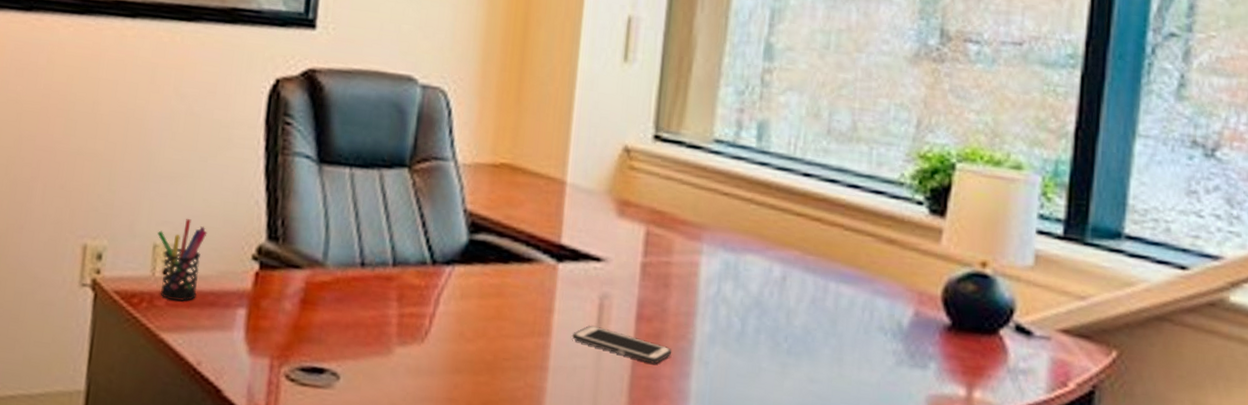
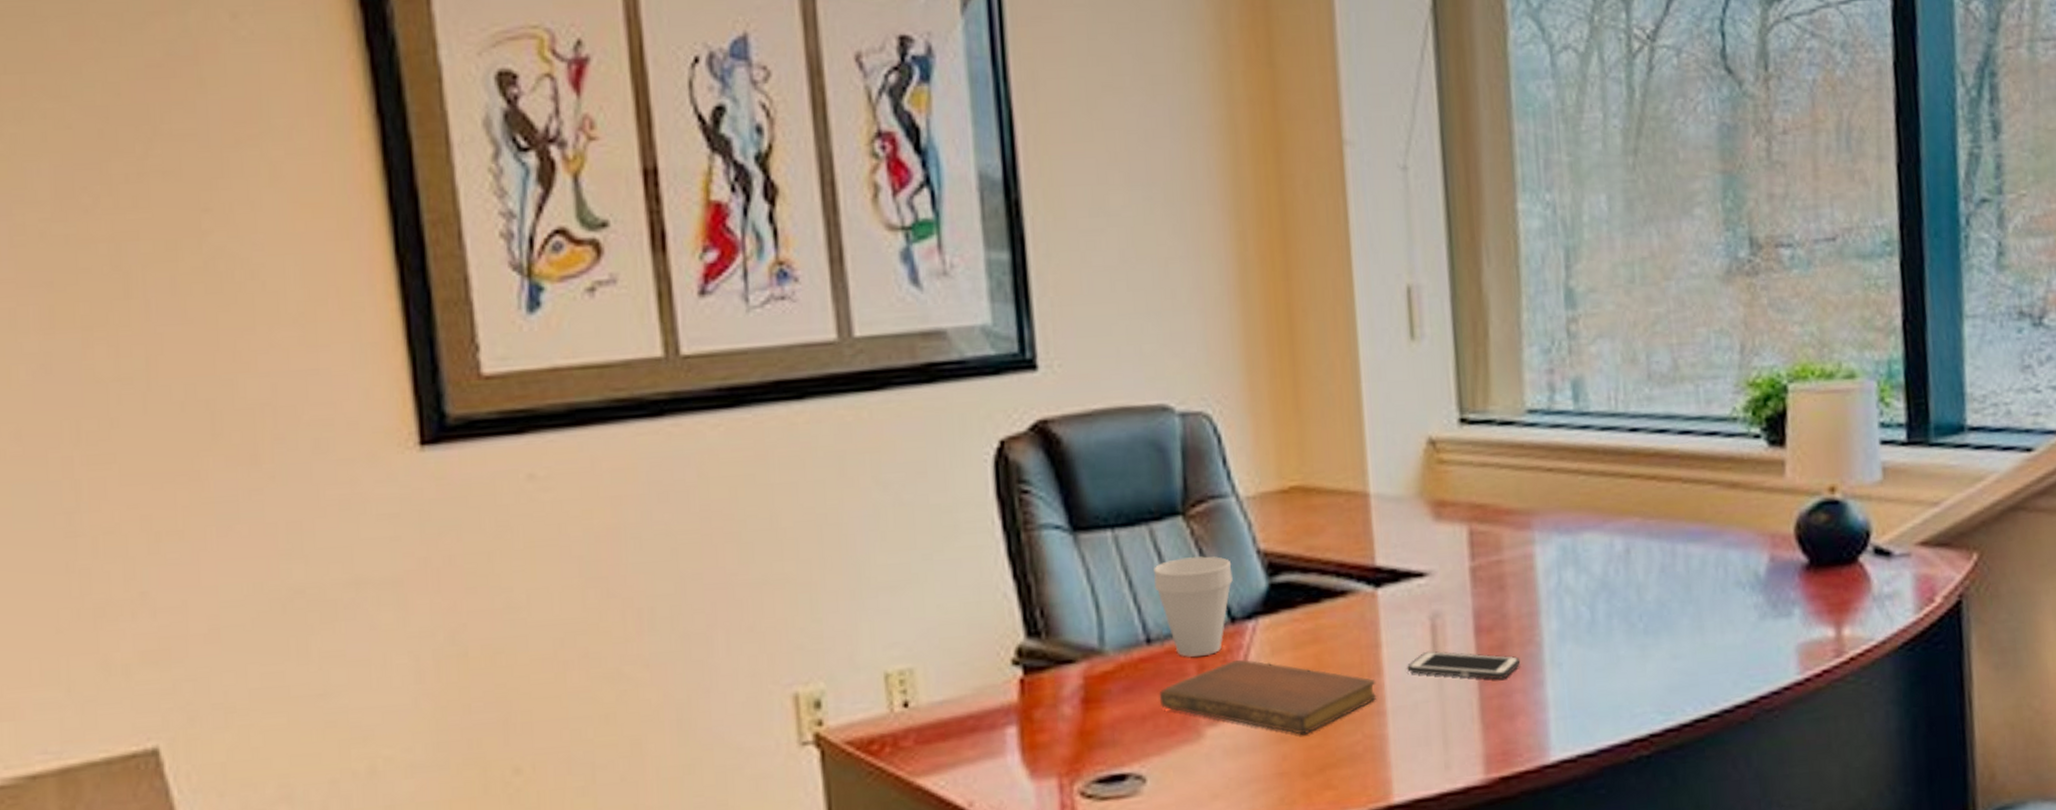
pen holder: present [157,219,208,302] -> none [887,633,952,736]
notebook: none [362,295,544,371] -> present [1159,659,1377,735]
cup: none [375,202,442,287] -> present [1154,556,1233,657]

